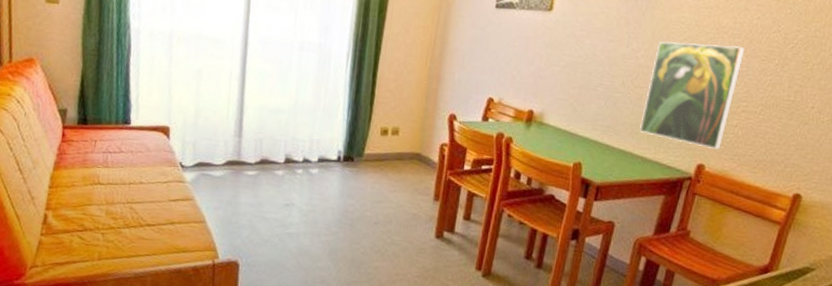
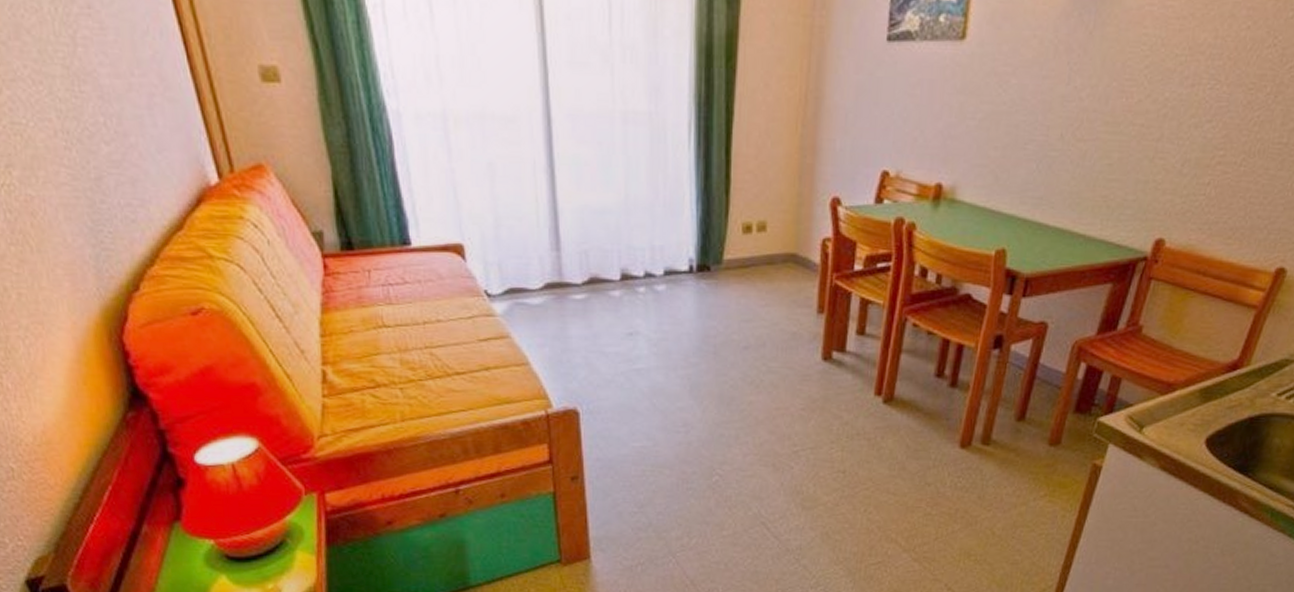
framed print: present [640,41,745,150] -> none [1082,71,1227,219]

